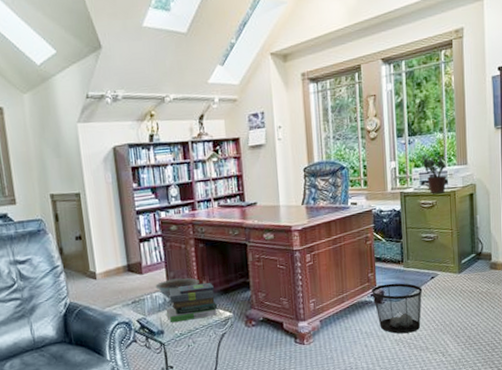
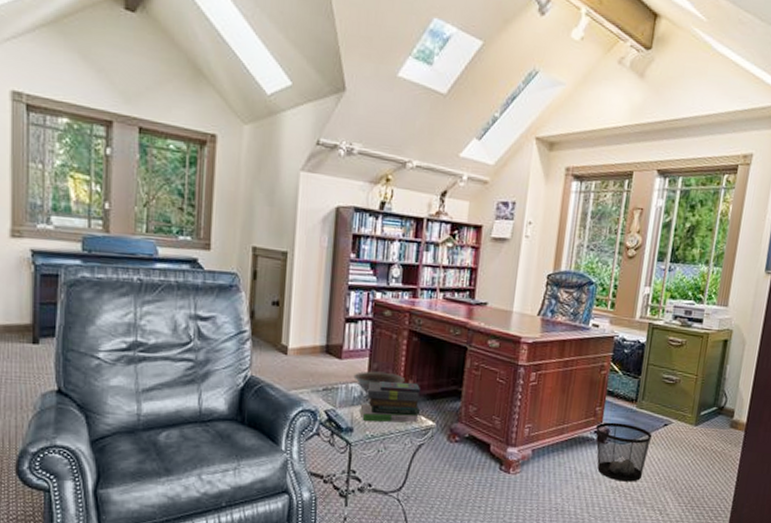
potted plant: present [420,155,447,194] -> none [678,287,706,333]

